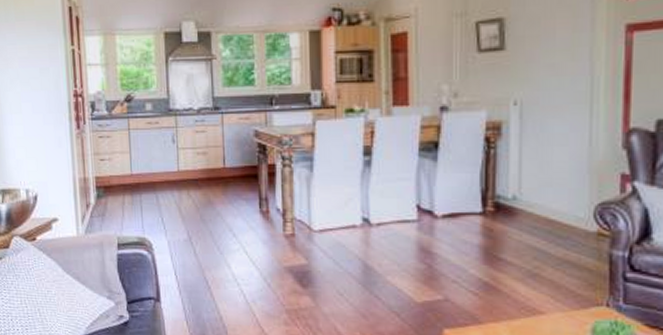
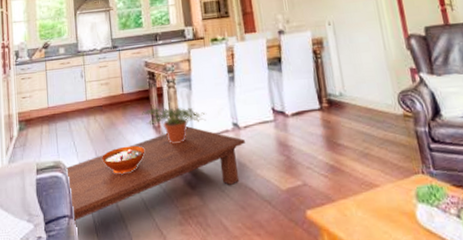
coffee table: none [152,215,376,308] -> present [66,126,245,225]
decorative bowl: none [195,230,249,261] -> present [102,145,145,174]
potted plant: none [247,186,330,234] -> present [142,105,207,143]

